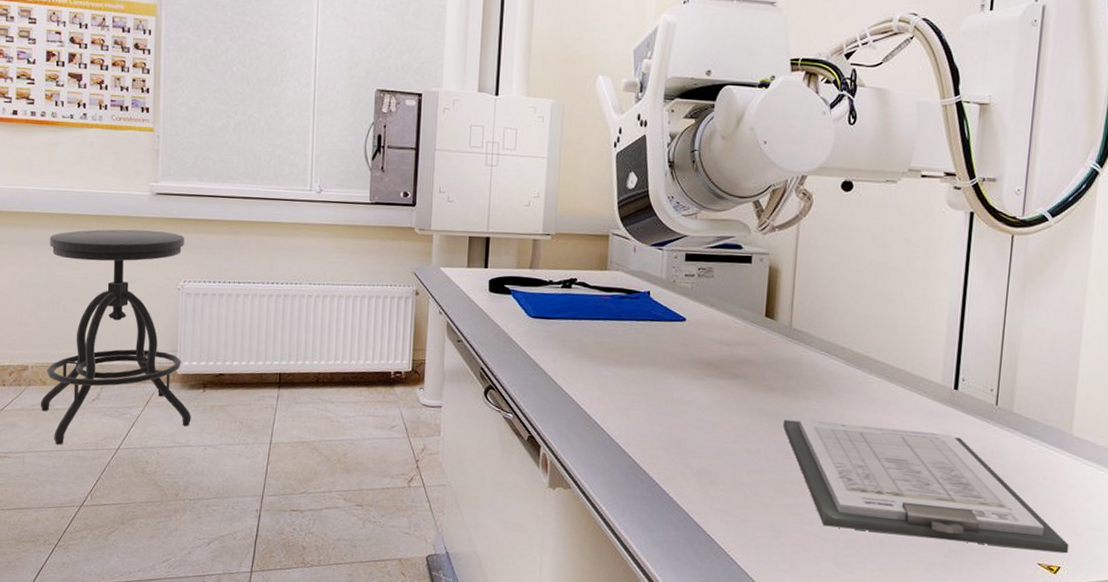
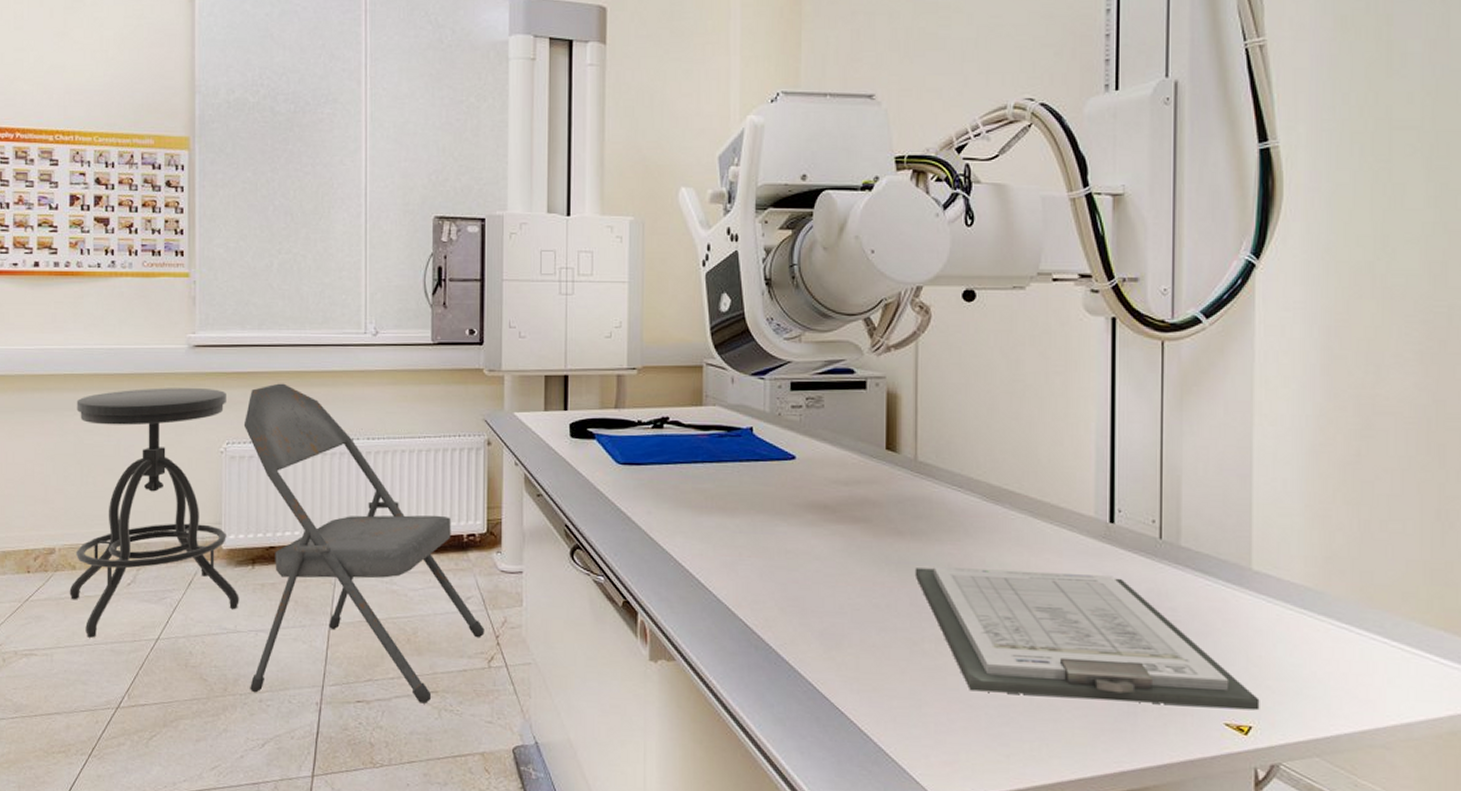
folding chair: none [198,231,406,515] -> present [243,383,485,704]

